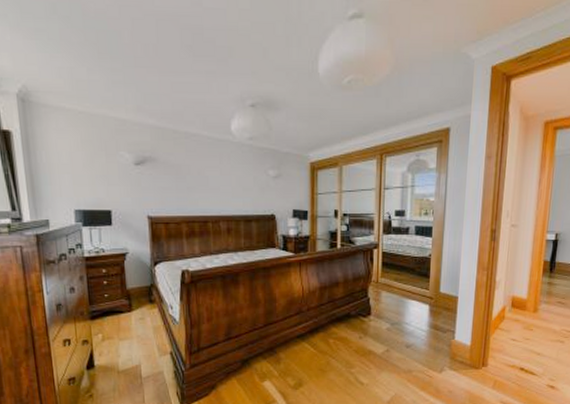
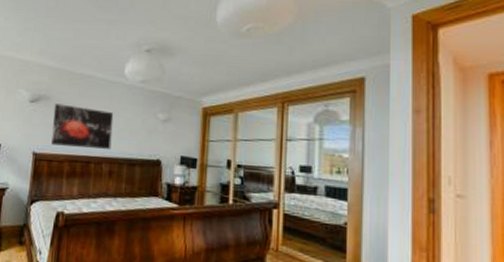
wall art: none [162,165,226,209] -> present [51,104,114,150]

